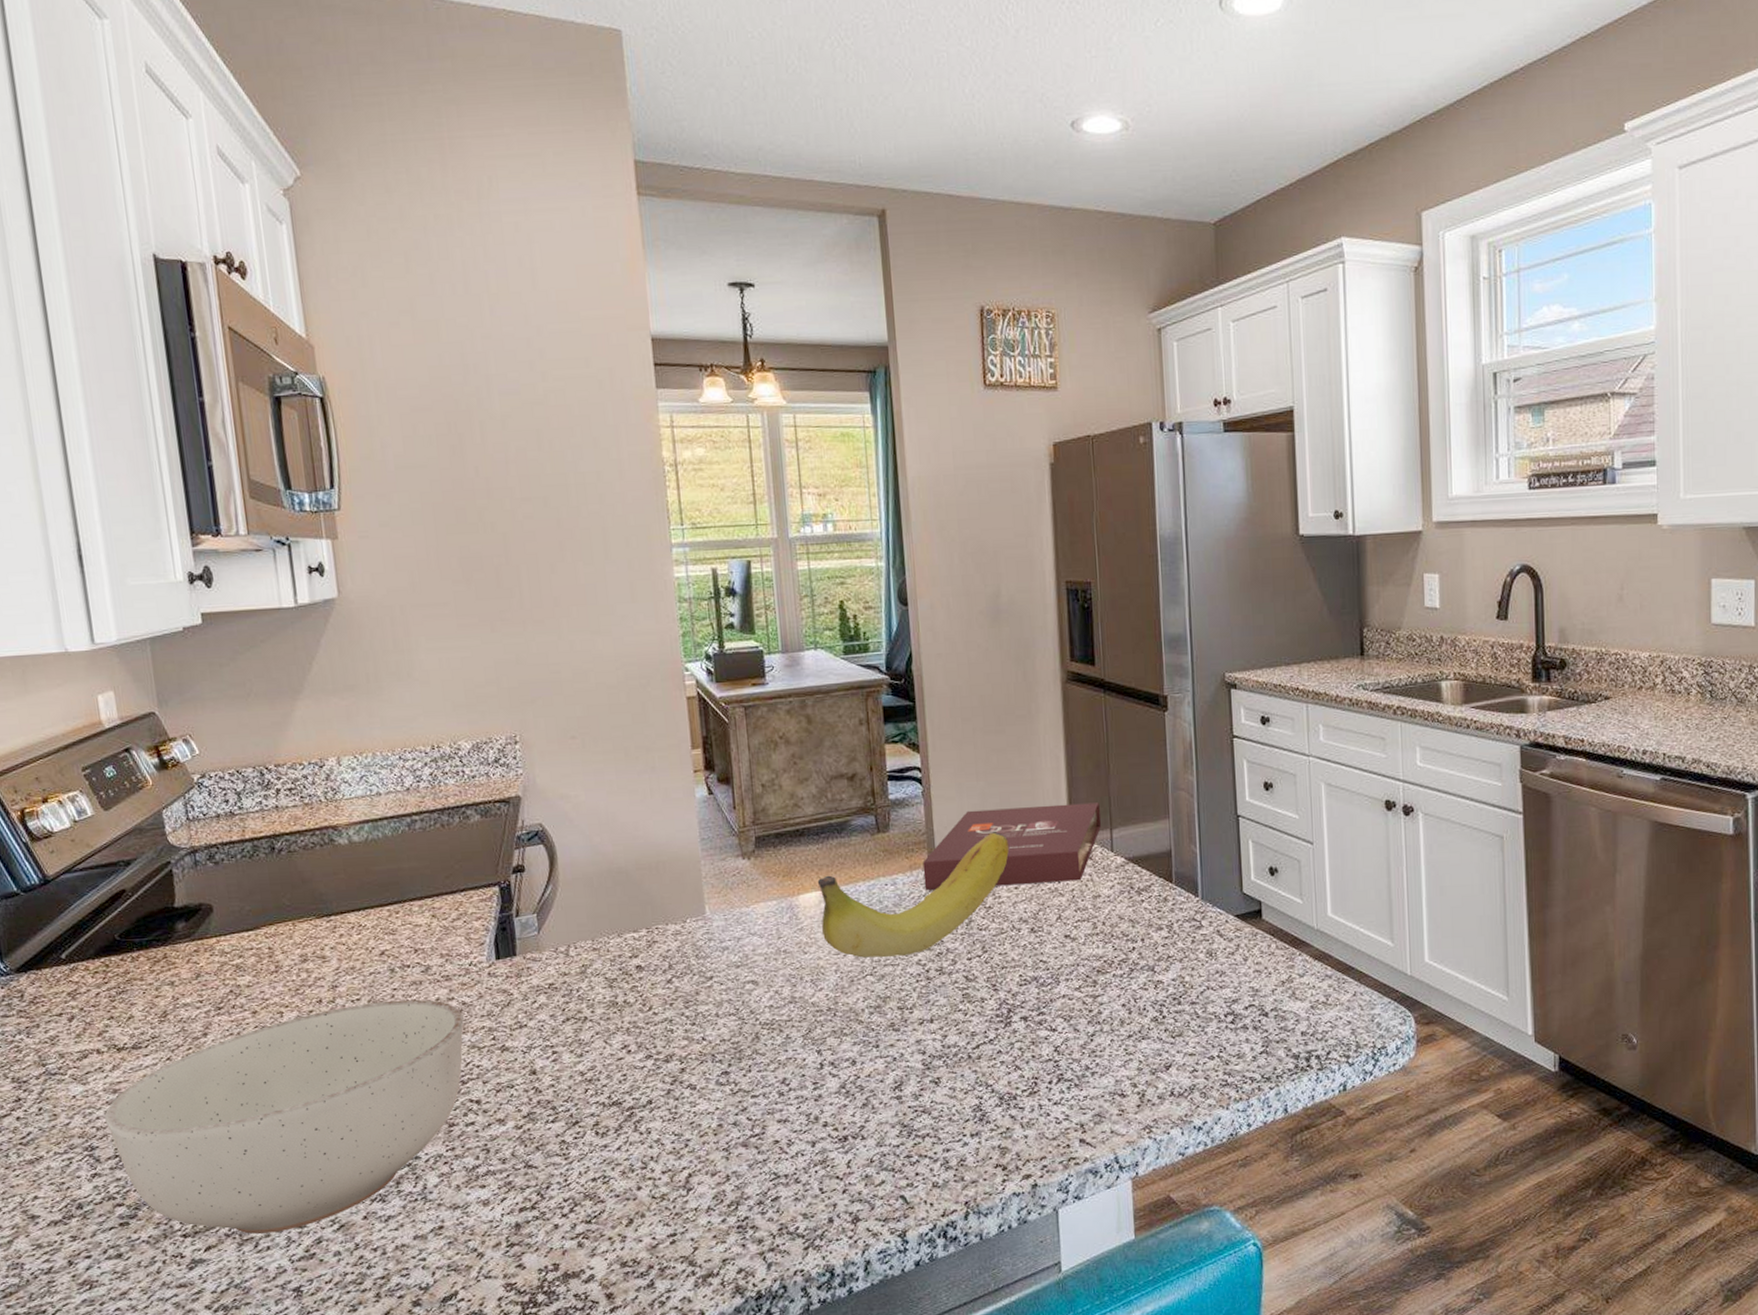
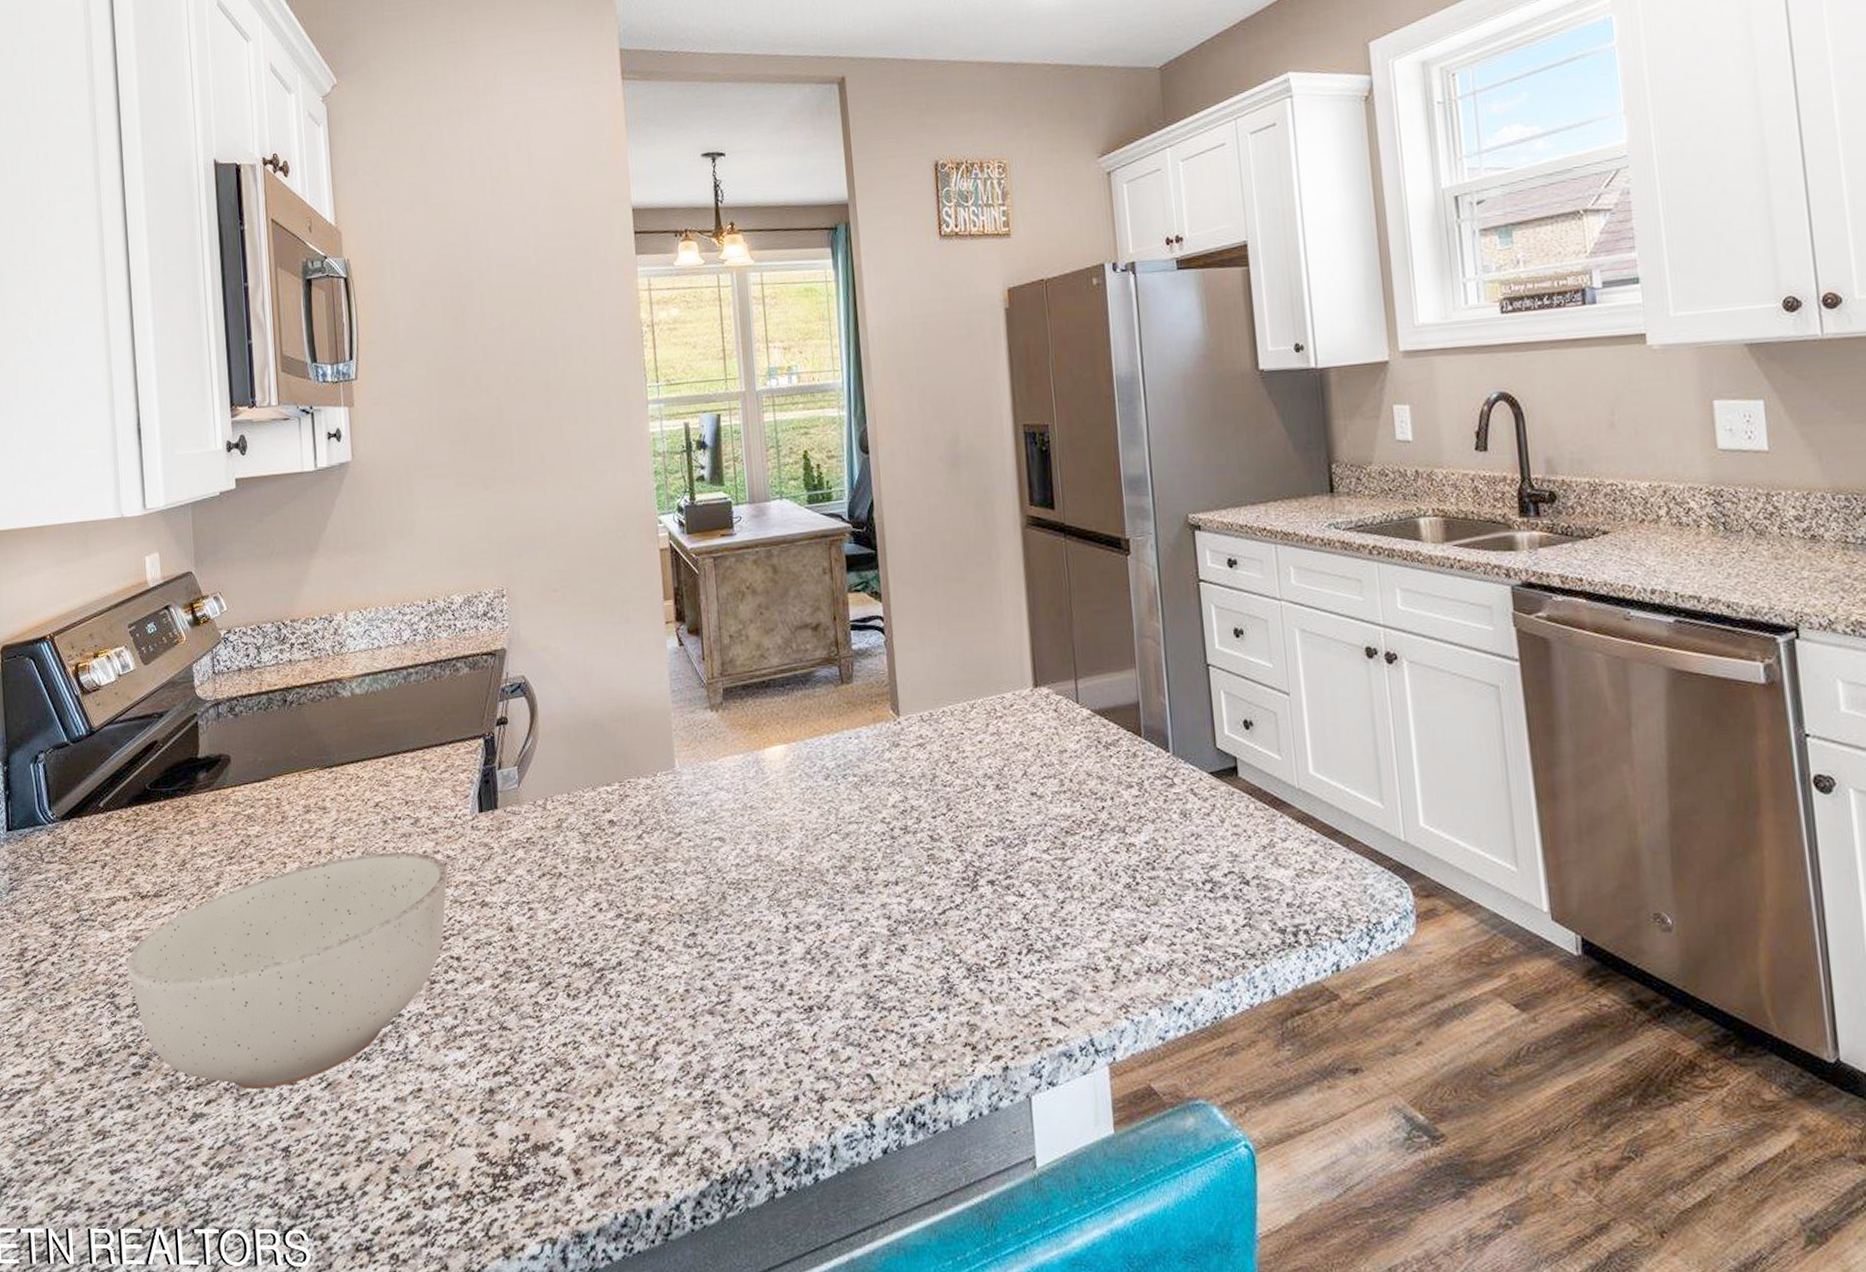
fruit: present [817,830,1009,958] -> none [782,681,972,815]
book: present [922,802,1101,891] -> none [886,651,1065,745]

